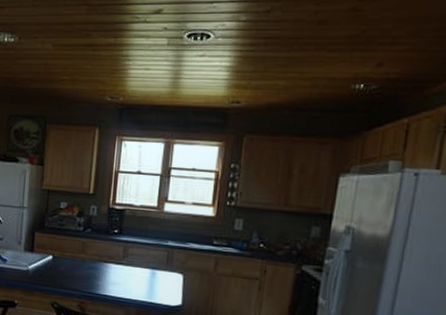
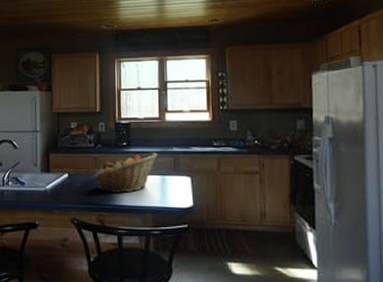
fruit basket: none [78,243,151,283] -> present [92,151,158,193]

